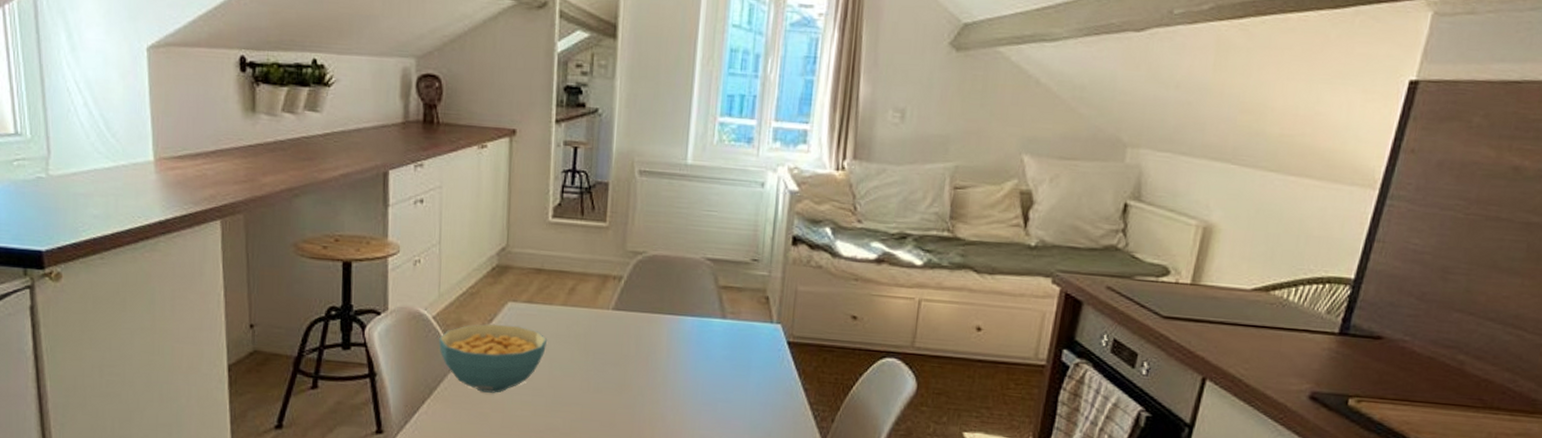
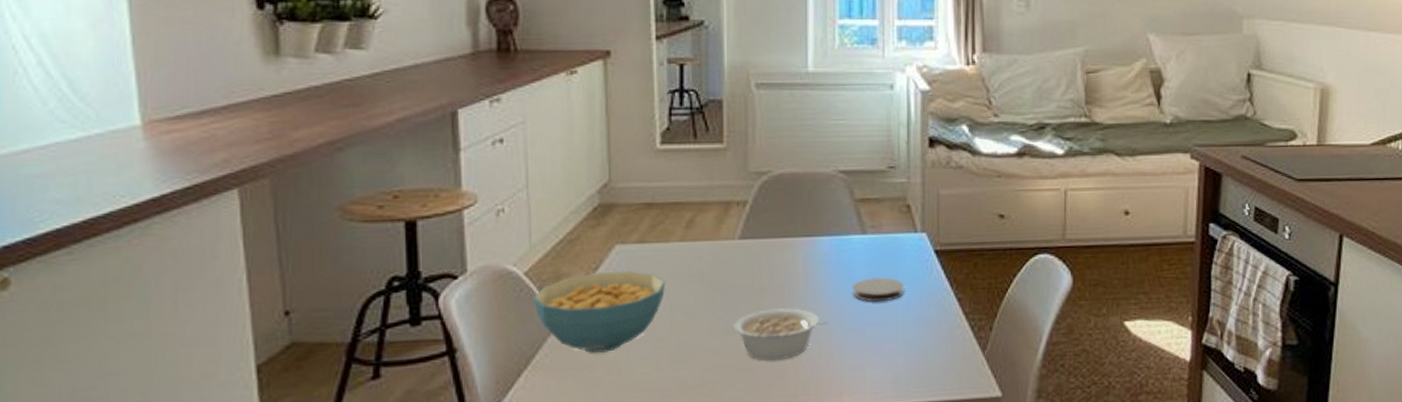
legume: none [601,375,685,421] -> present [733,308,829,360]
coaster: none [708,359,756,382] -> present [853,276,904,302]

